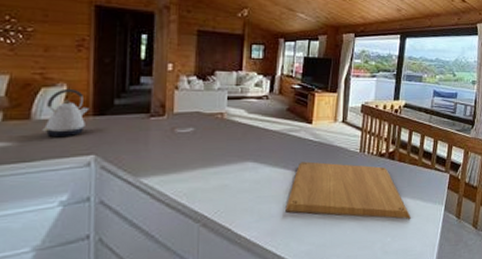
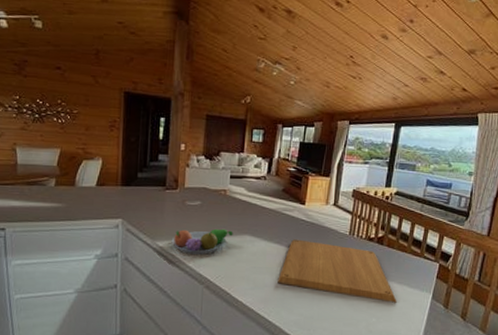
kettle: present [42,88,90,138] -> none [83,162,119,203]
fruit bowl: none [158,156,233,190] -> present [171,228,233,256]

